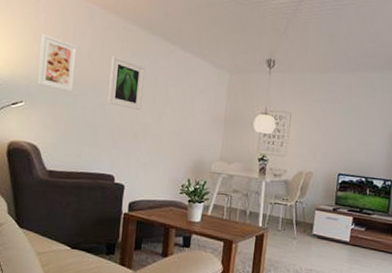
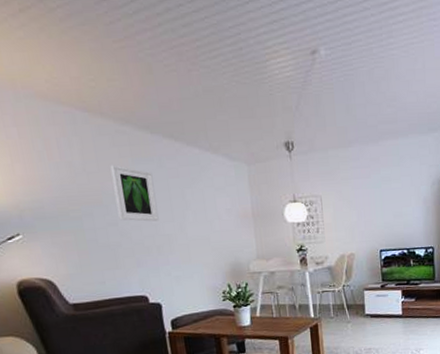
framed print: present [38,34,78,93] -> none [20,152,77,215]

